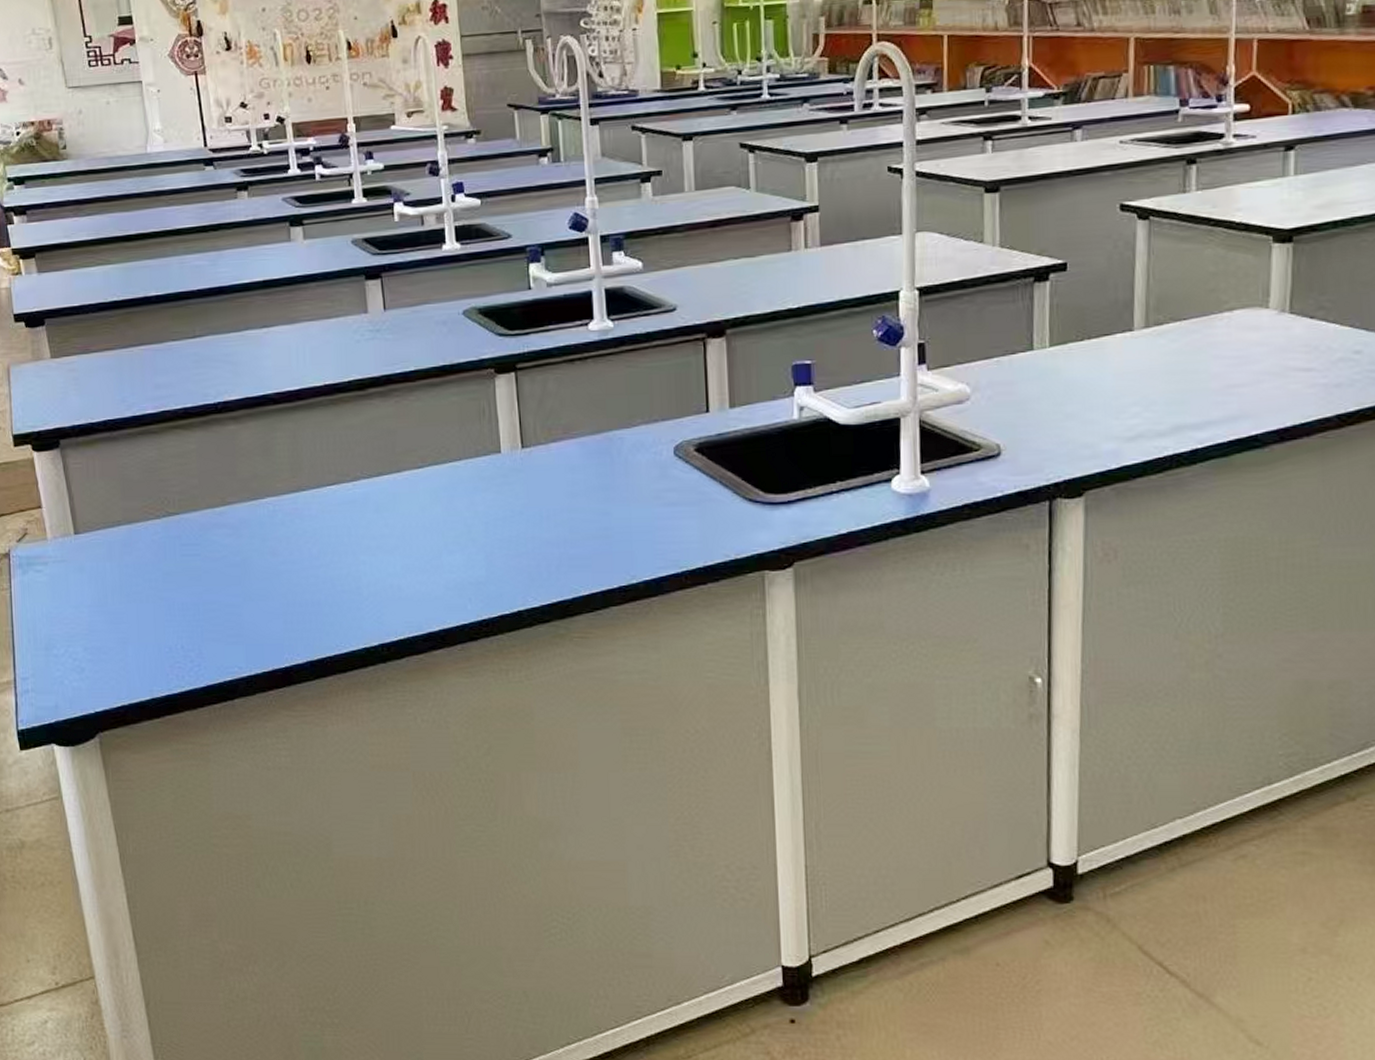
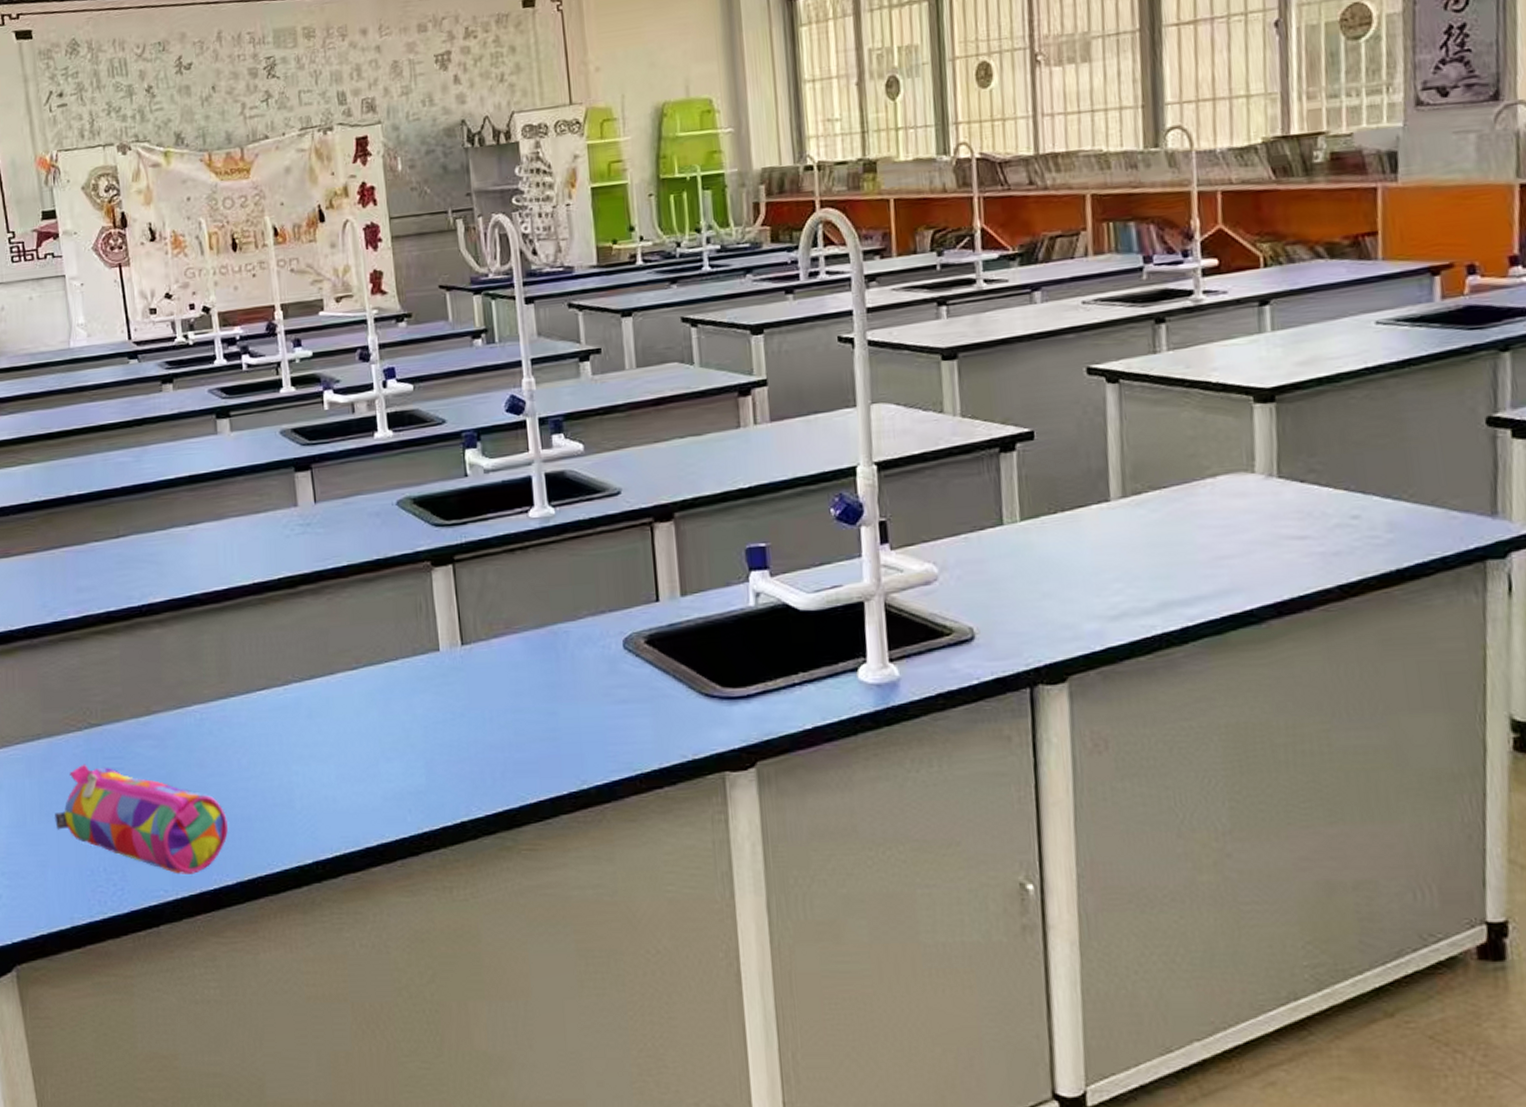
pencil case: none [135,549,299,653] -> present [55,764,228,875]

